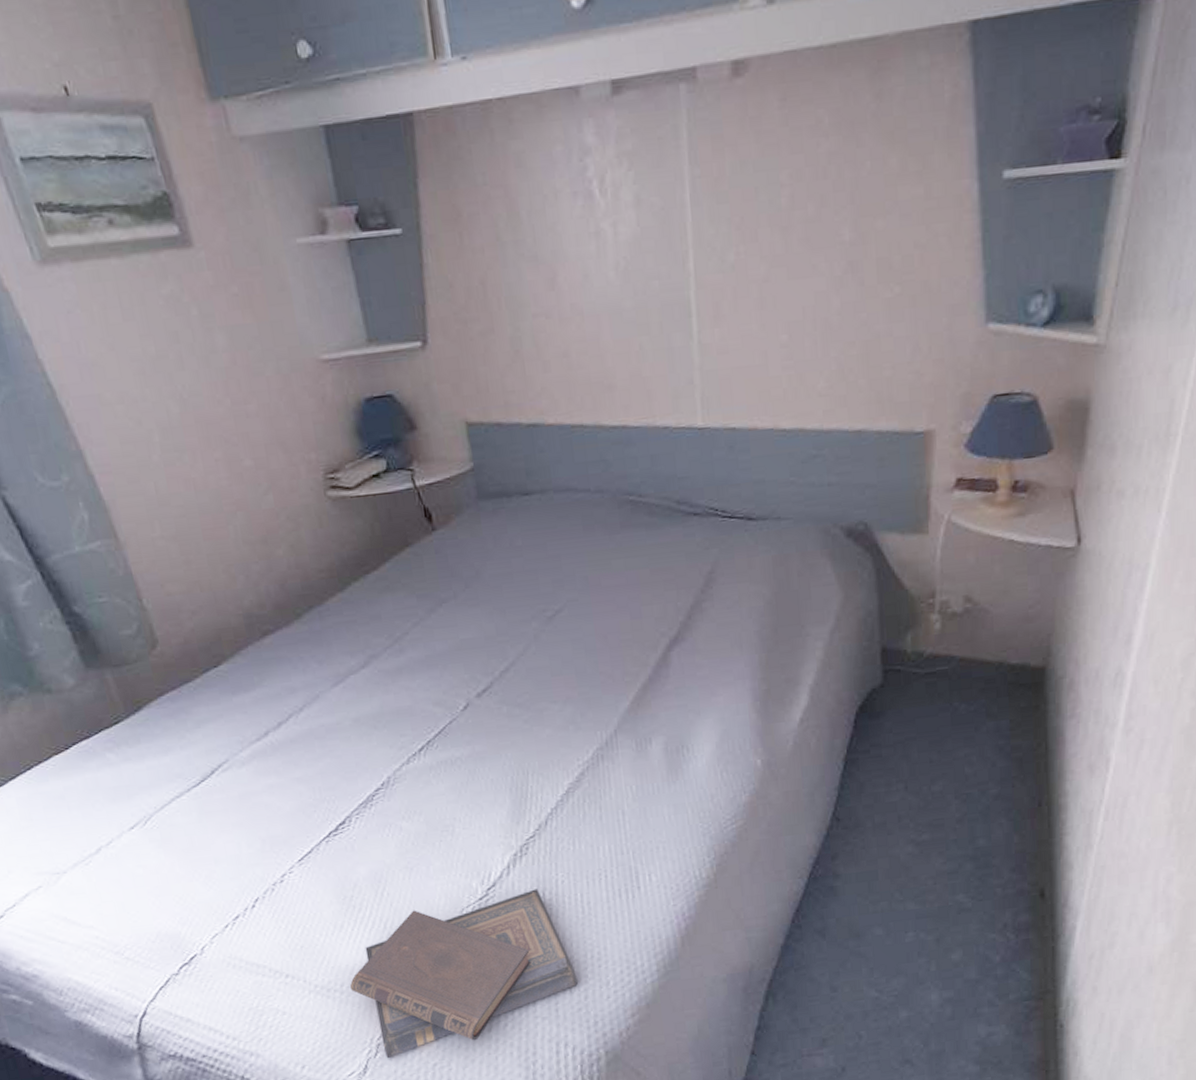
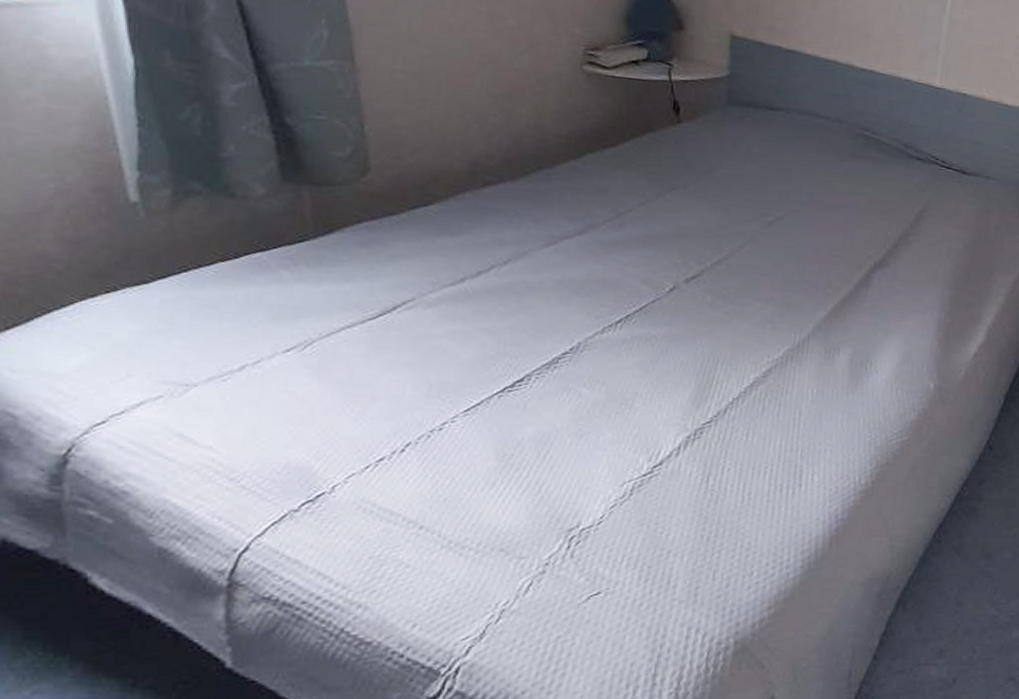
diary: present [349,889,578,1058] -> none [486,473,723,625]

